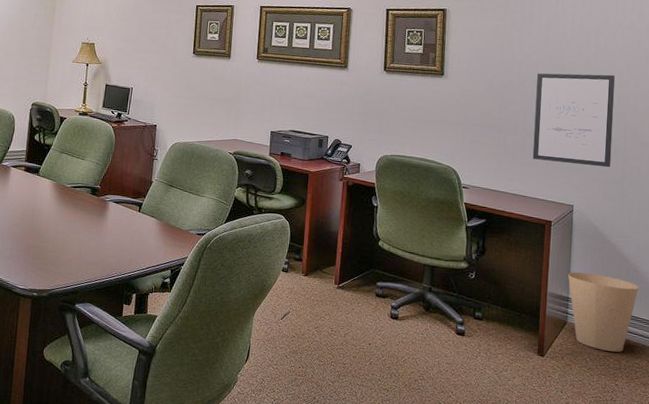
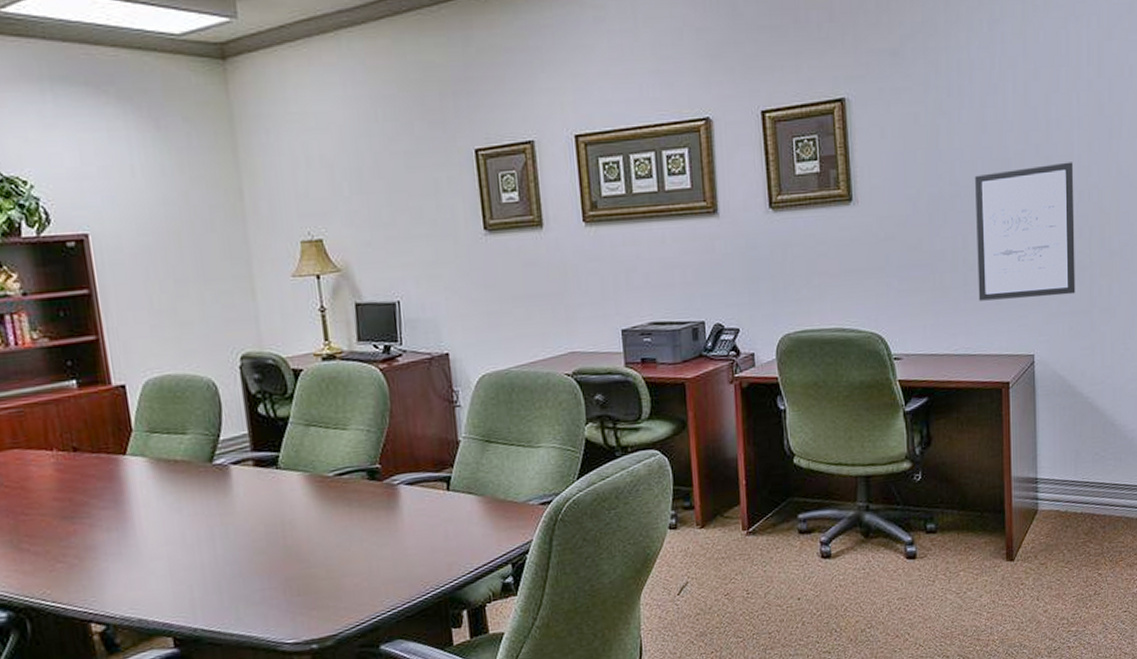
trash can: present [568,272,639,352] -> none [1035,440,1118,536]

